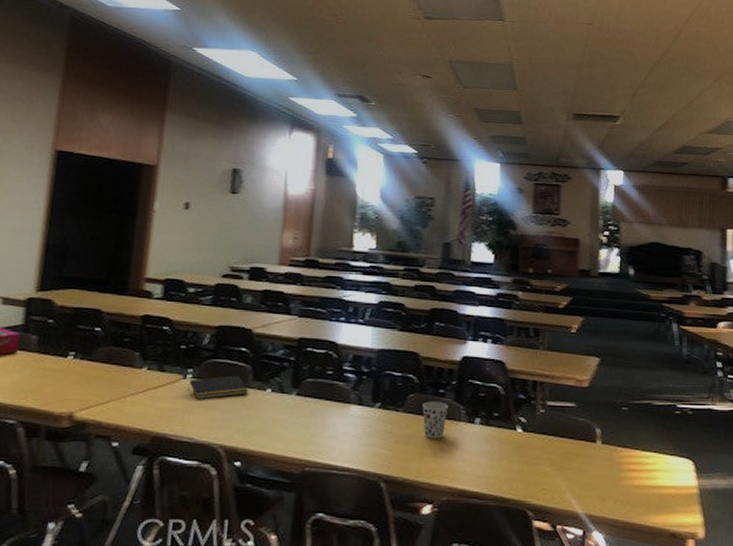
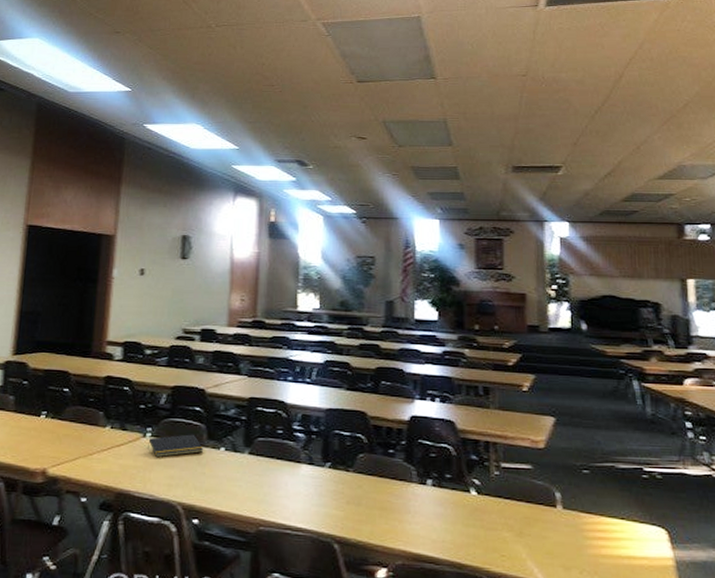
cup: present [422,401,449,439] -> none [373,461,400,501]

